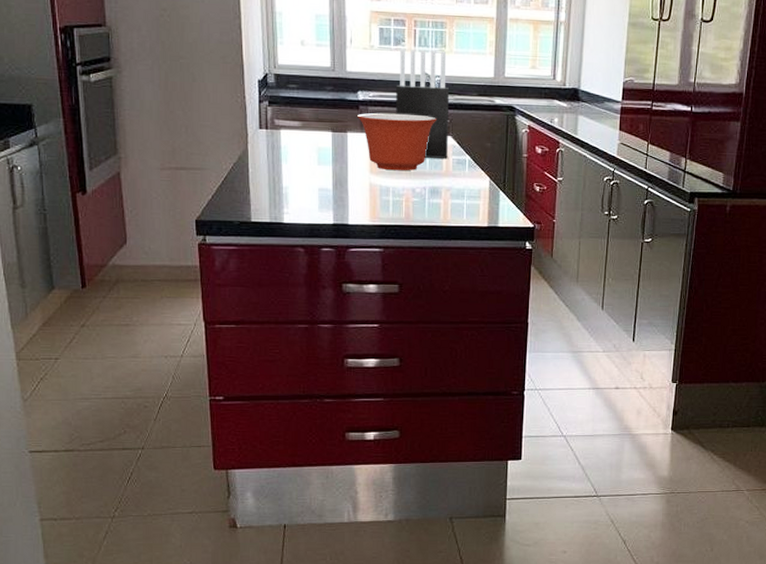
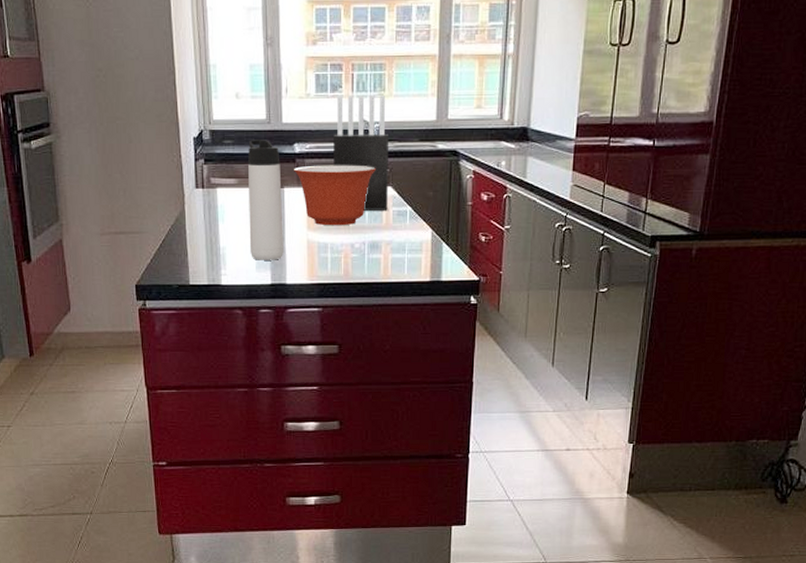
thermos bottle: none [312,85,346,201] -> present [248,140,283,260]

